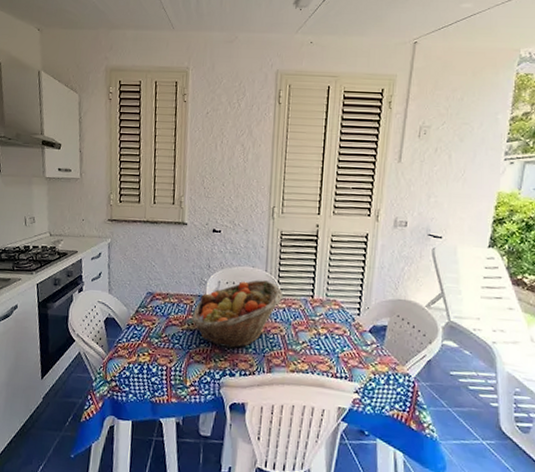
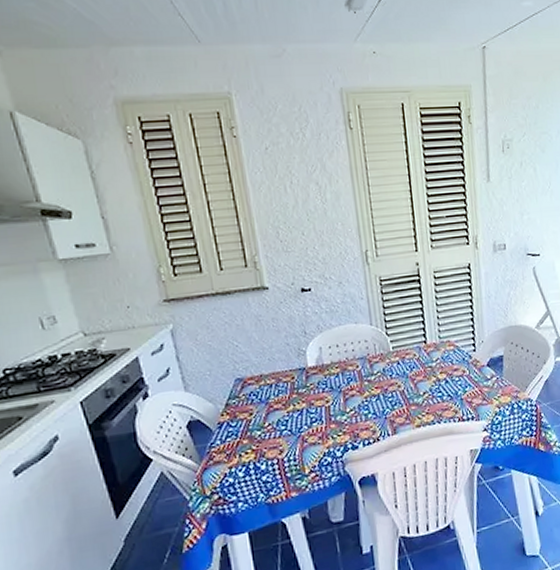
fruit basket: present [192,280,283,349] -> none [296,335,394,421]

